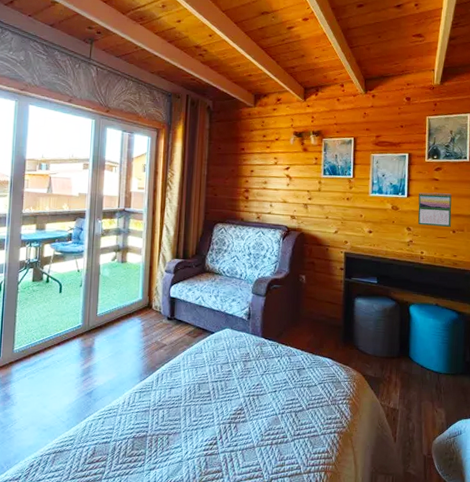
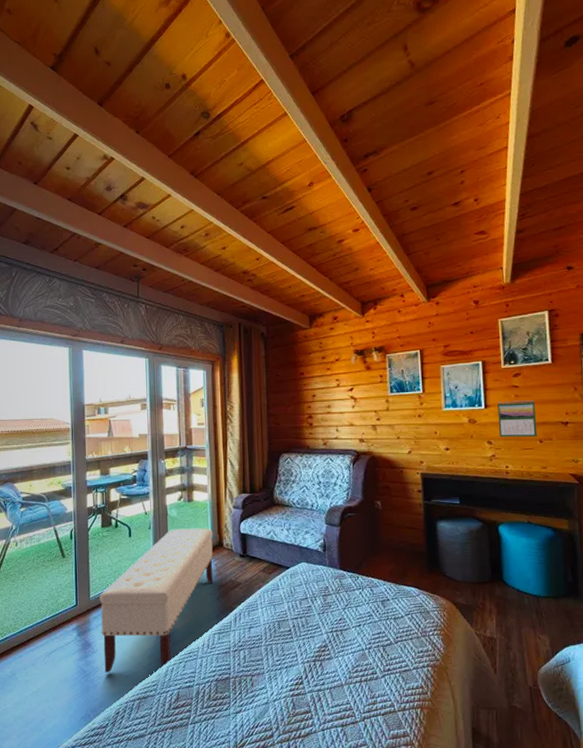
bench: none [22,288,143,425] -> present [100,528,214,673]

